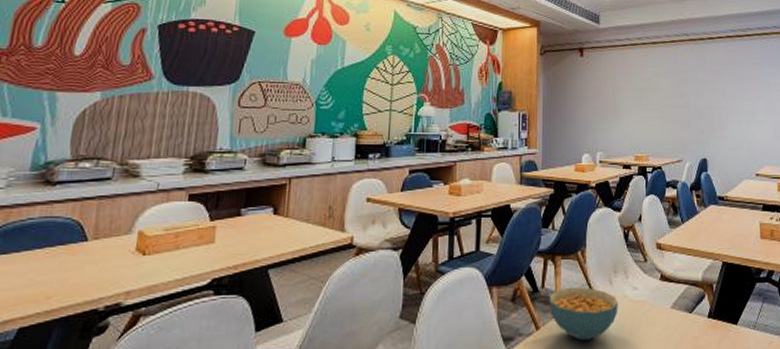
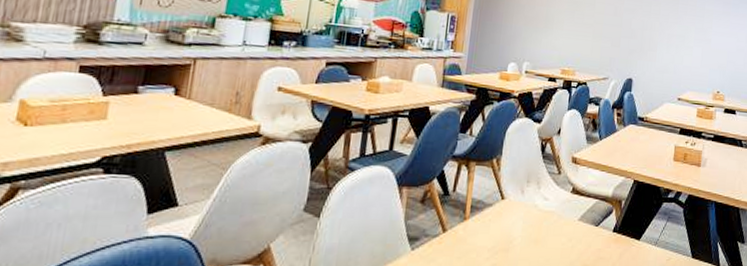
cereal bowl: present [549,287,618,341] -> none [459,193,528,246]

